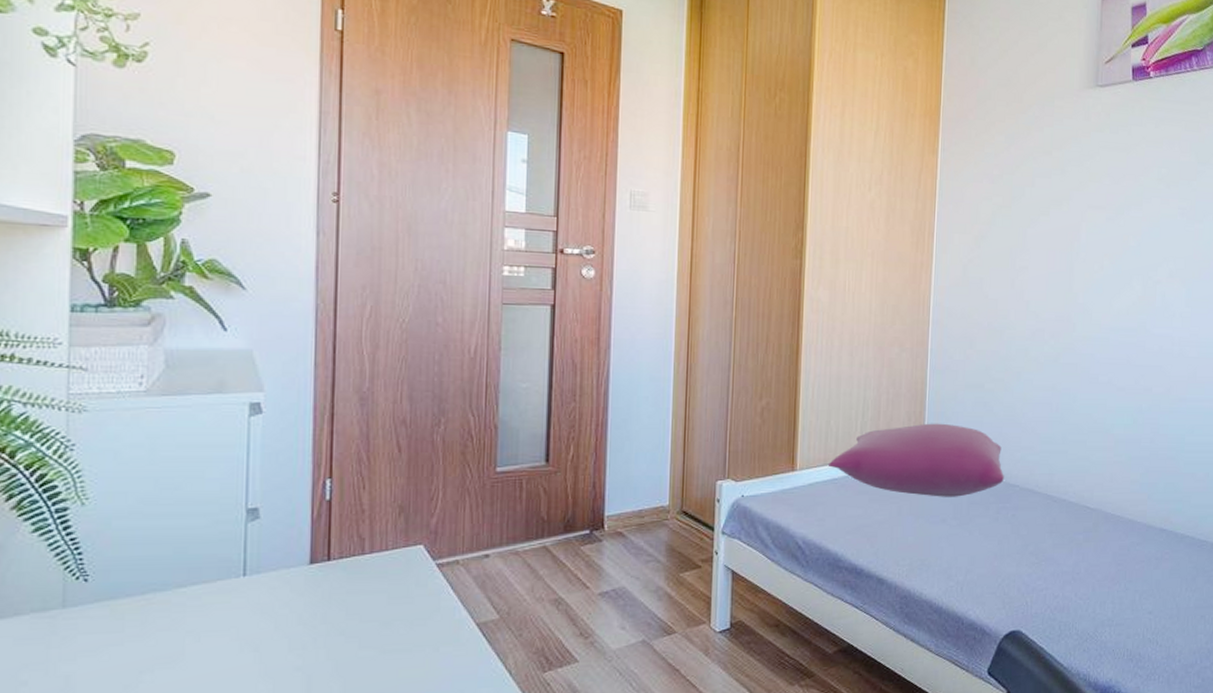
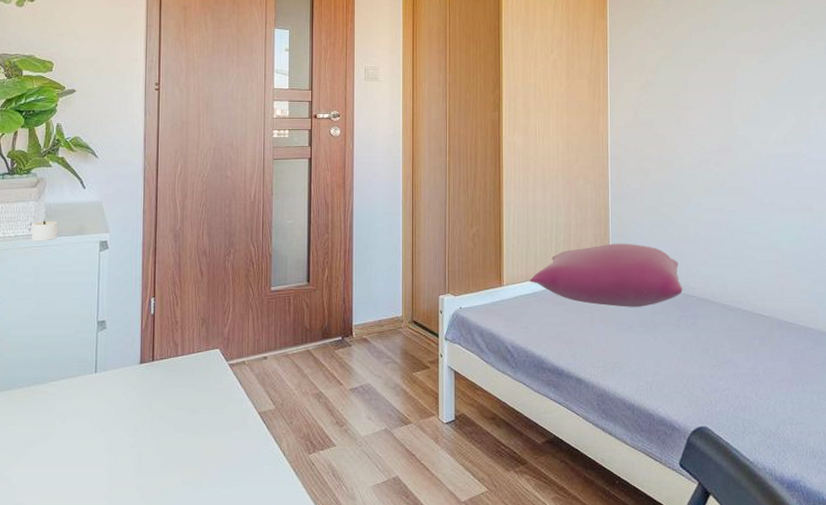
candle: none [142,372,185,401] -> present [31,220,58,242]

